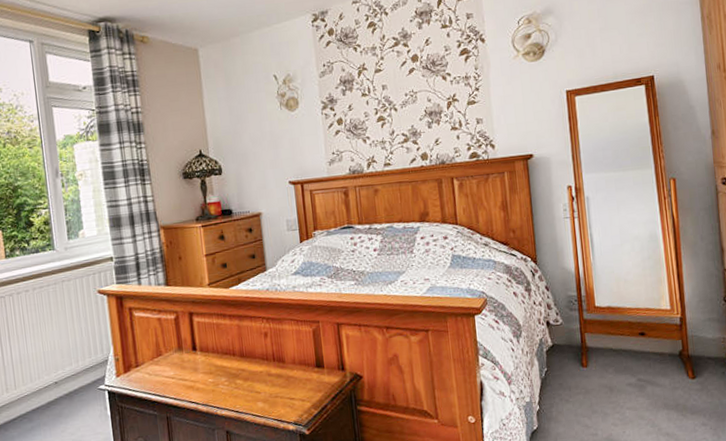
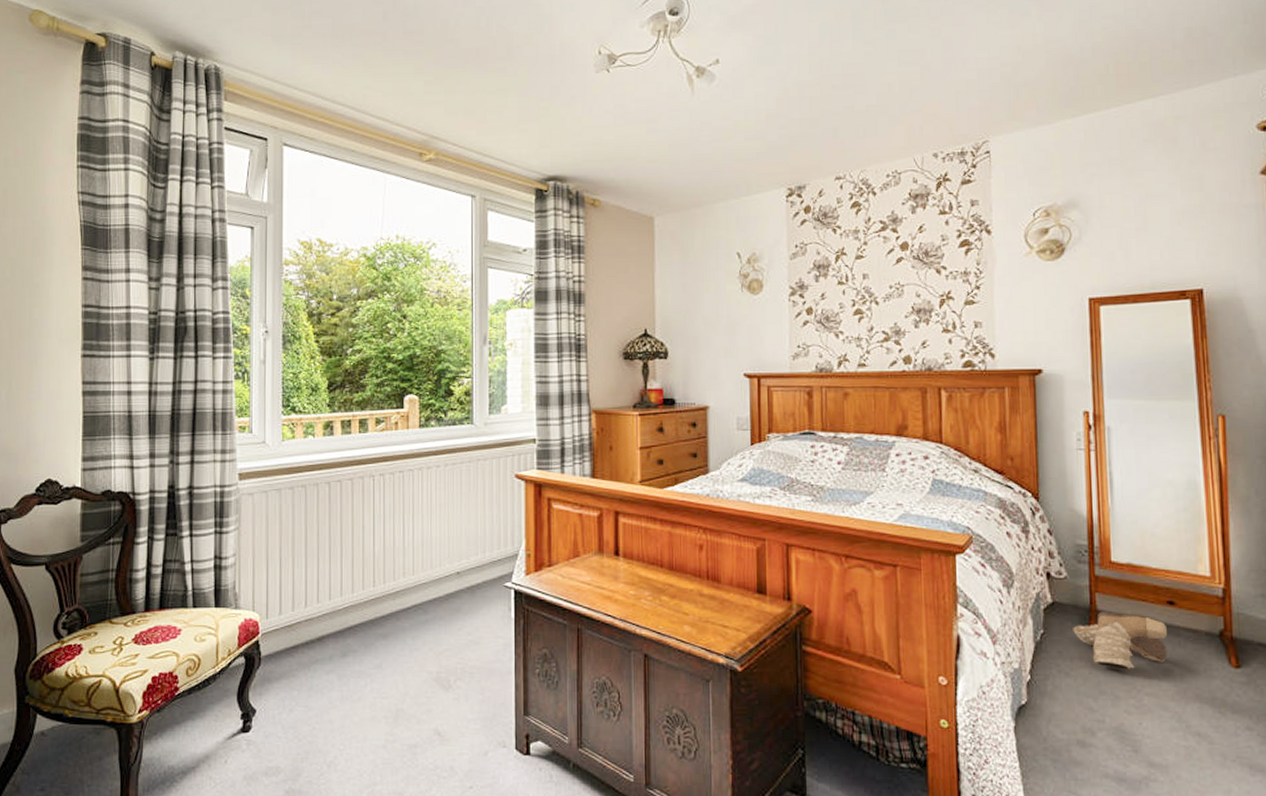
boots: none [569,346,642,392] -> present [1073,612,1168,670]

